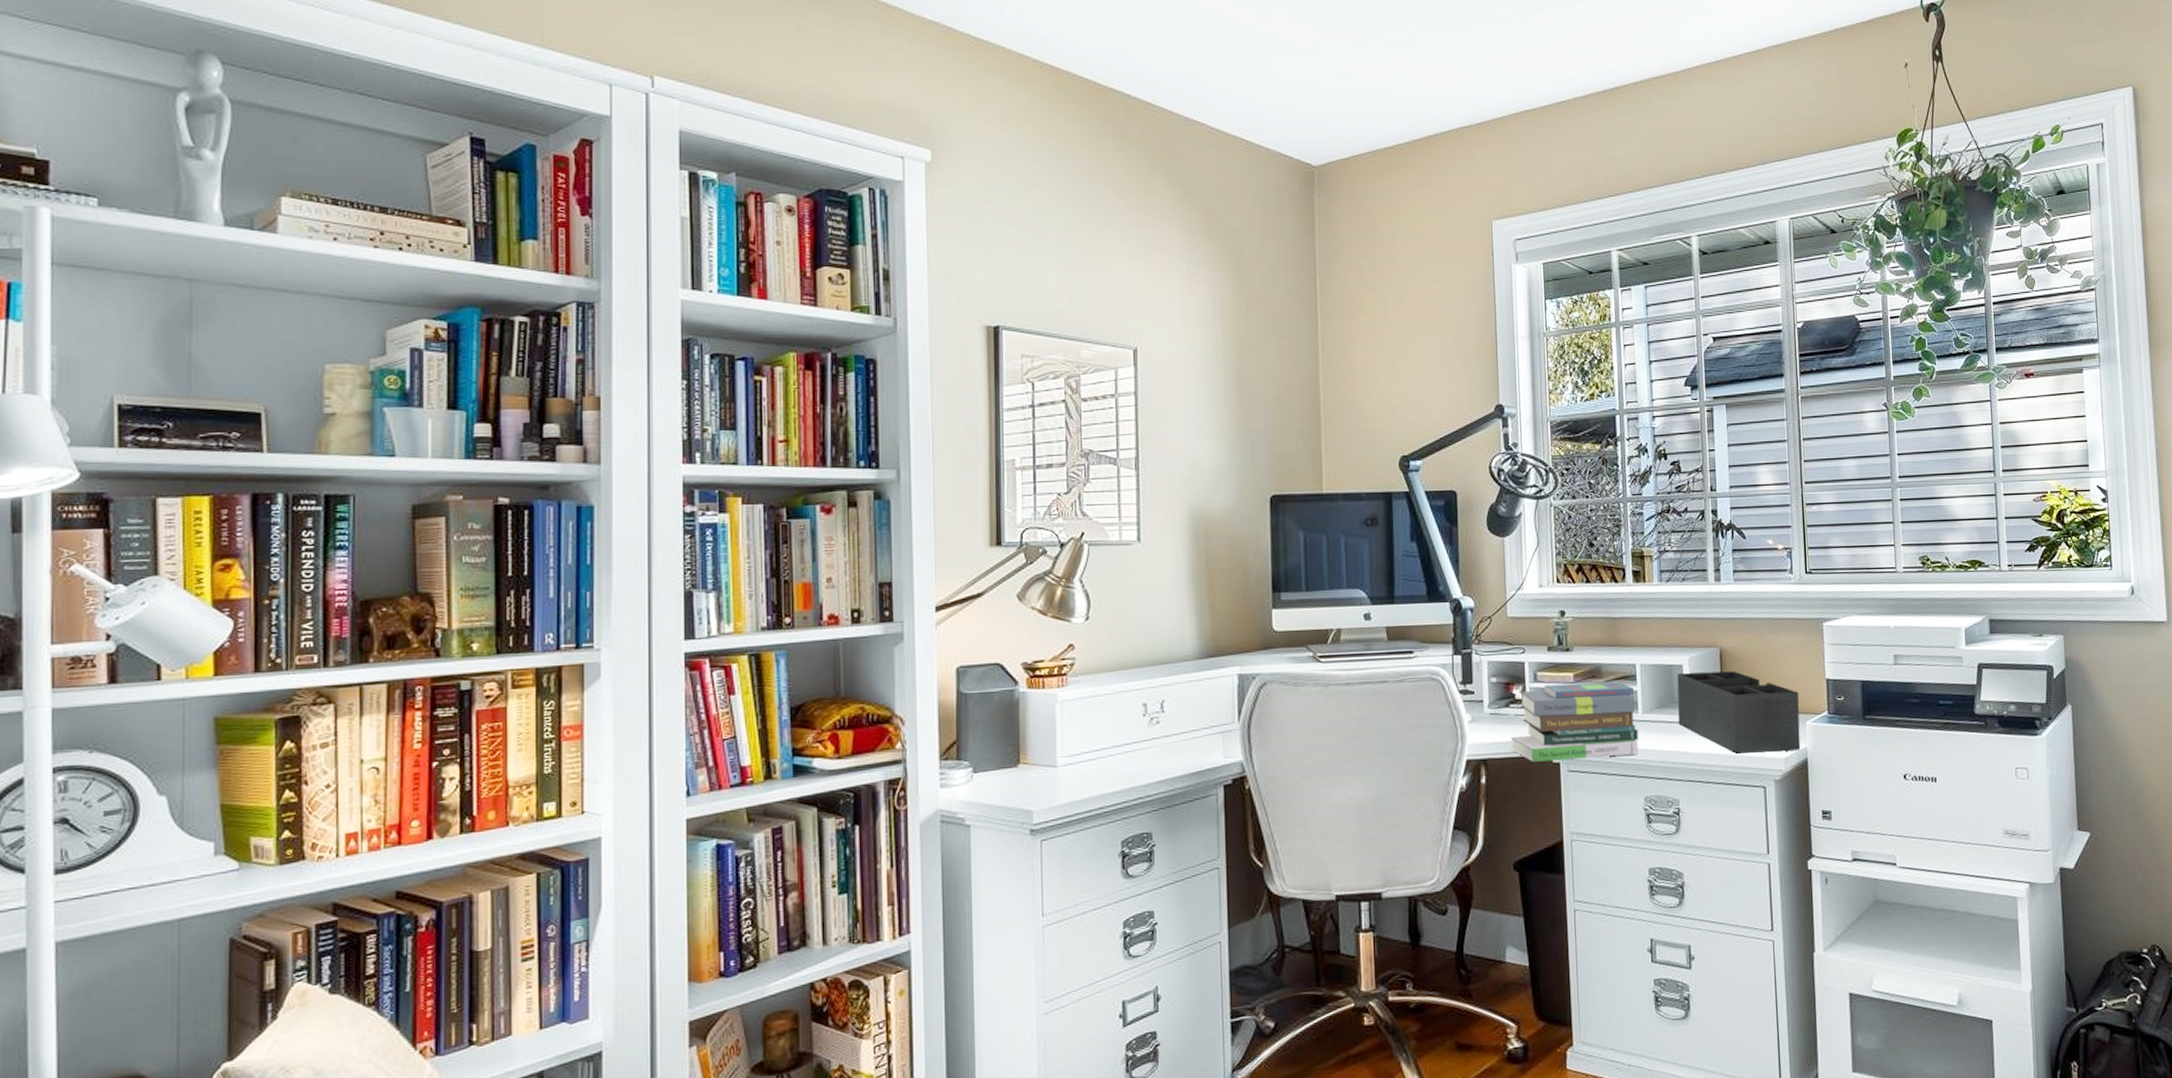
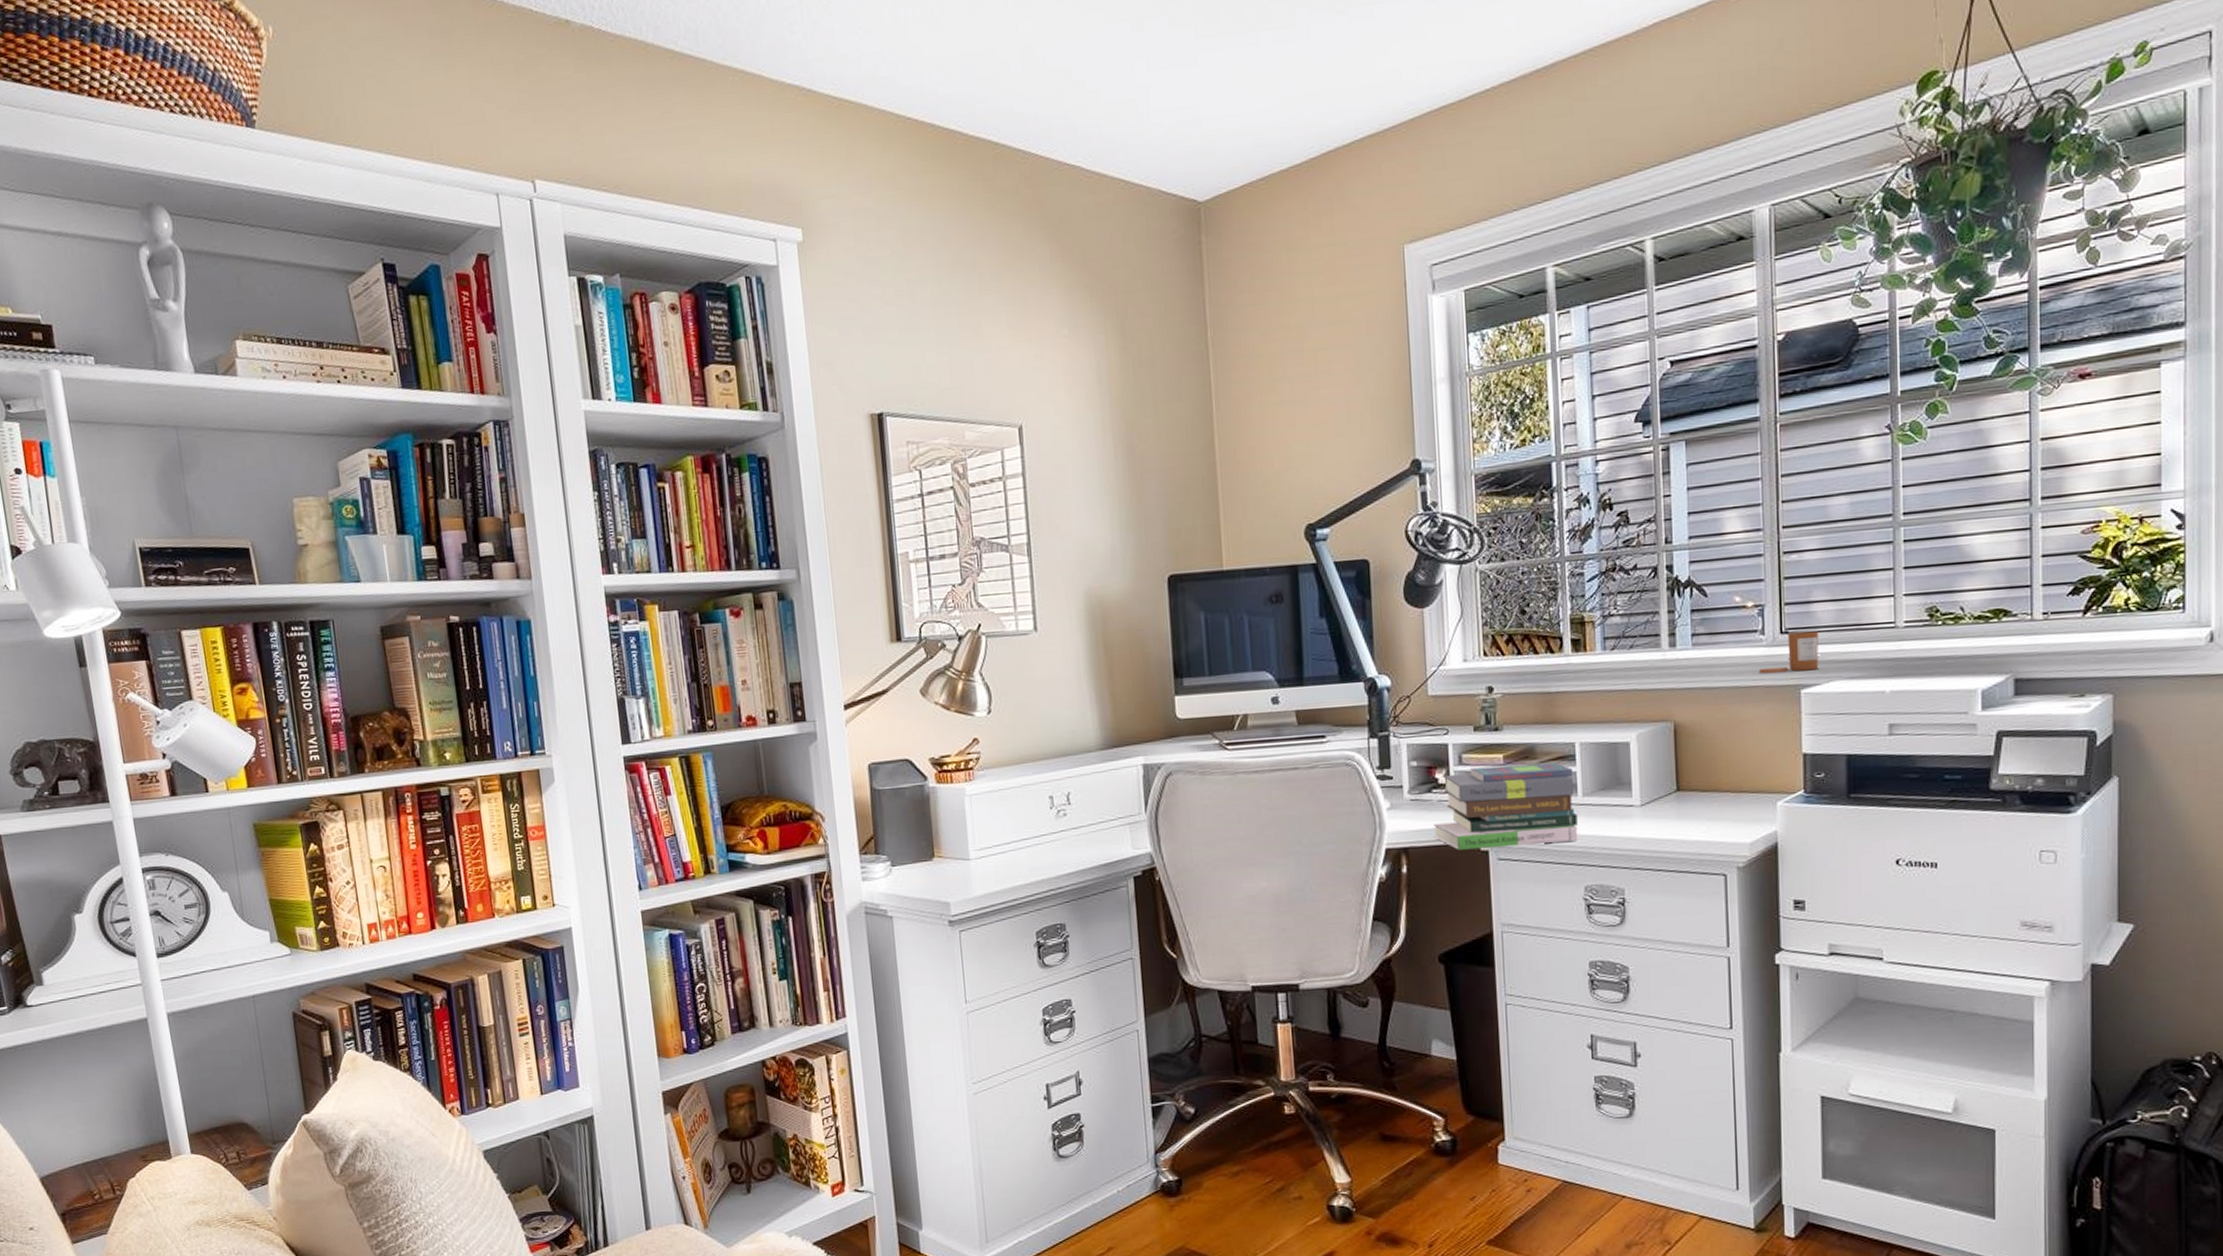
desk organizer: present [1677,671,1801,754] -> none [1623,747,1770,839]
candle: none [1788,572,1837,608] -> present [1758,631,1819,674]

